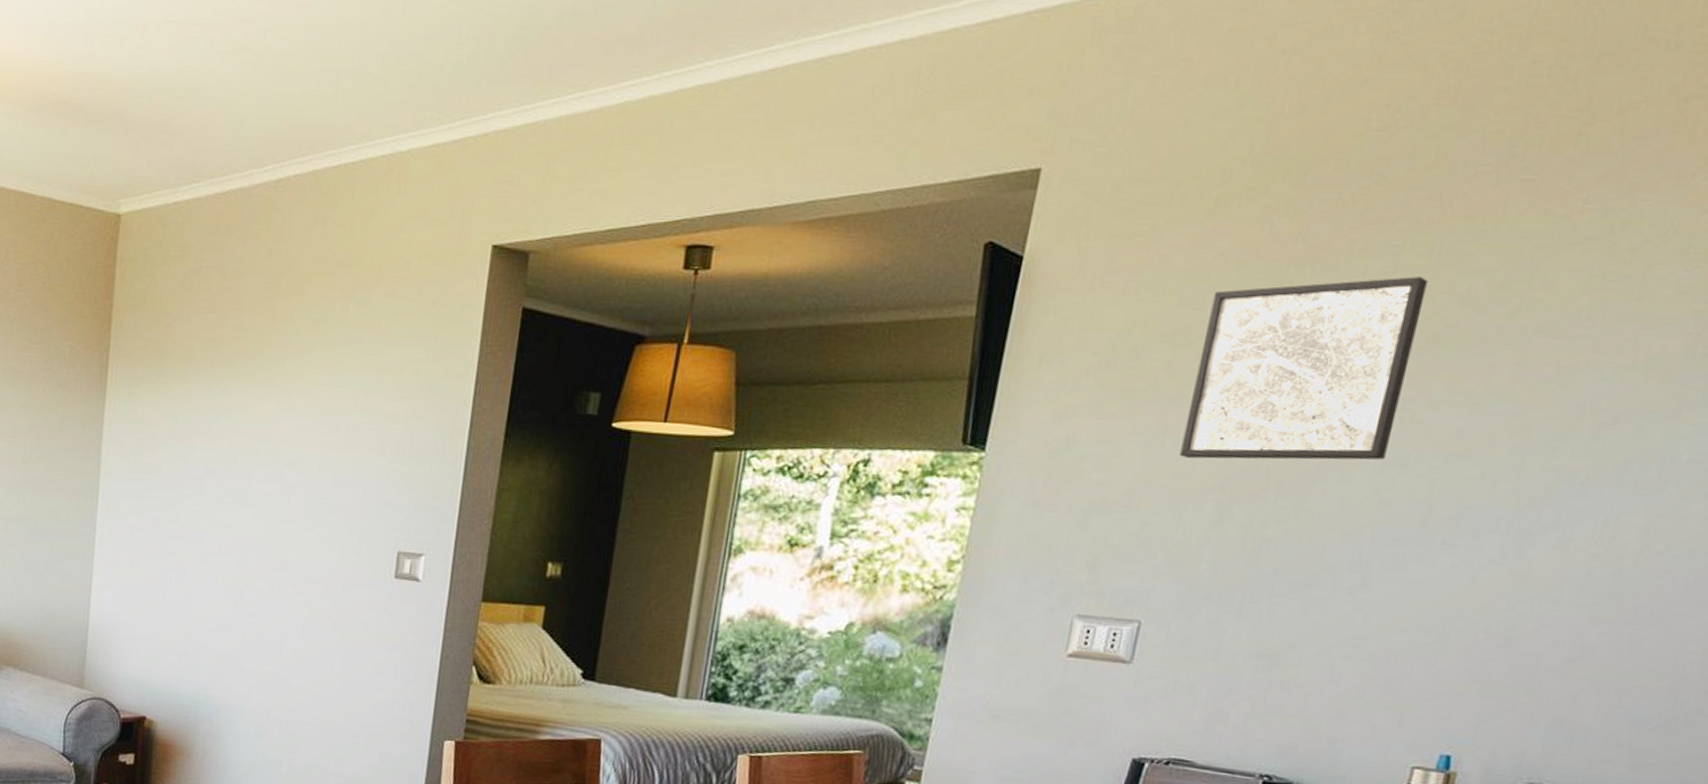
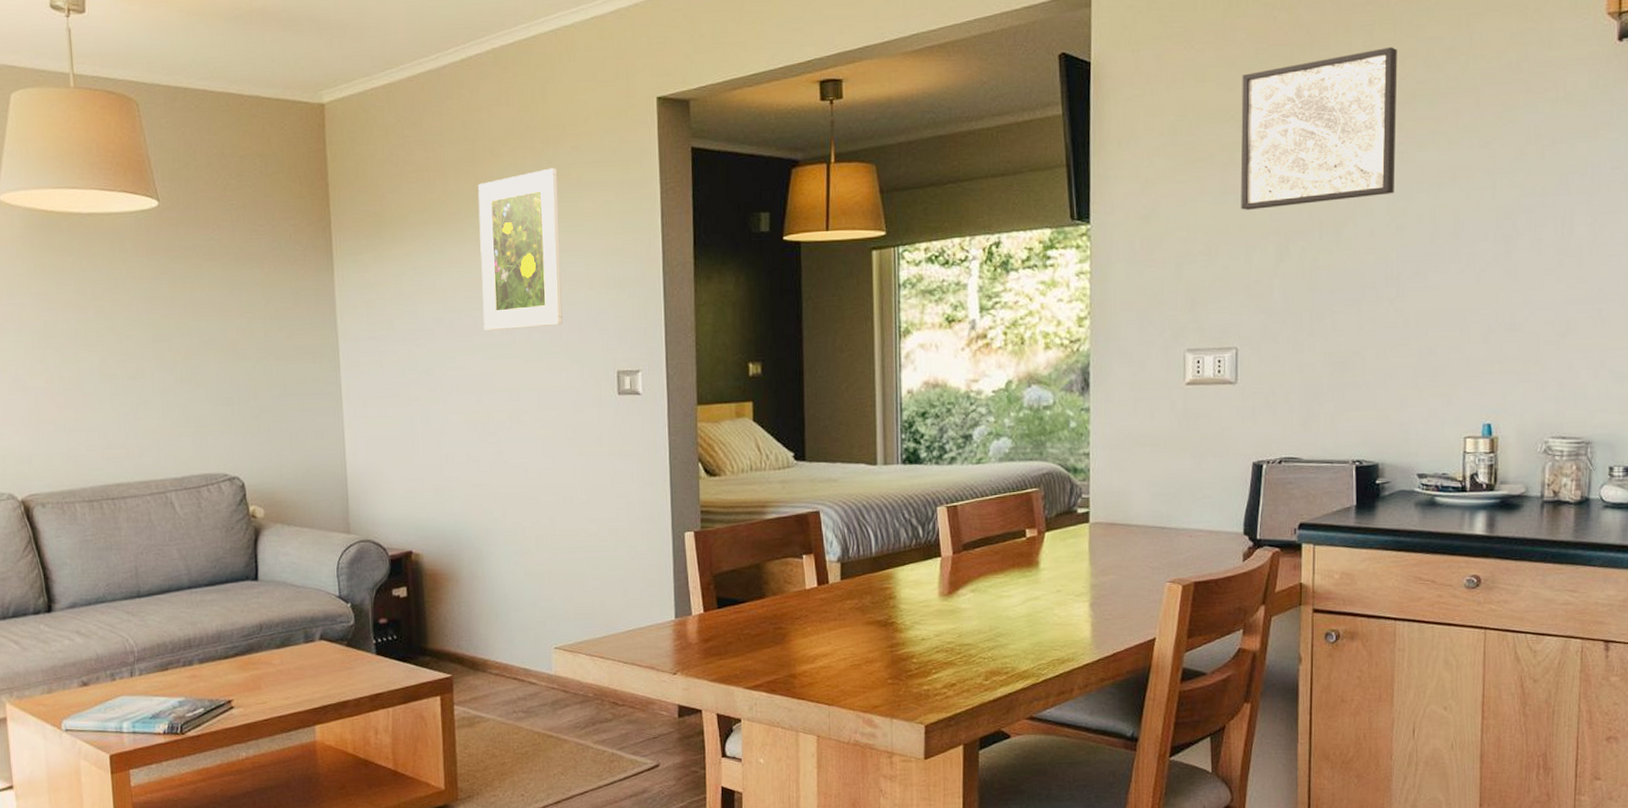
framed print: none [258,313,366,492] -> present [477,168,563,331]

